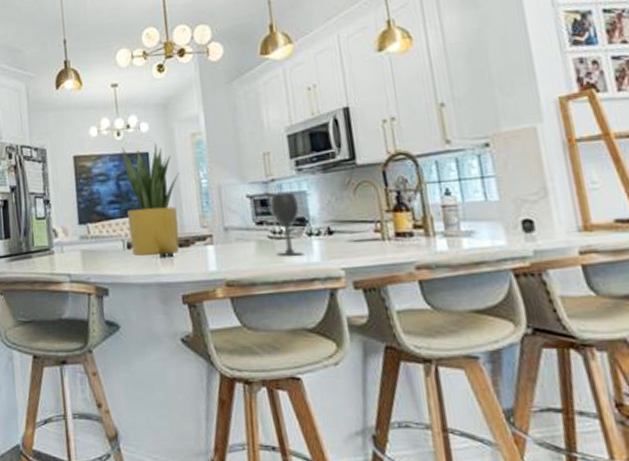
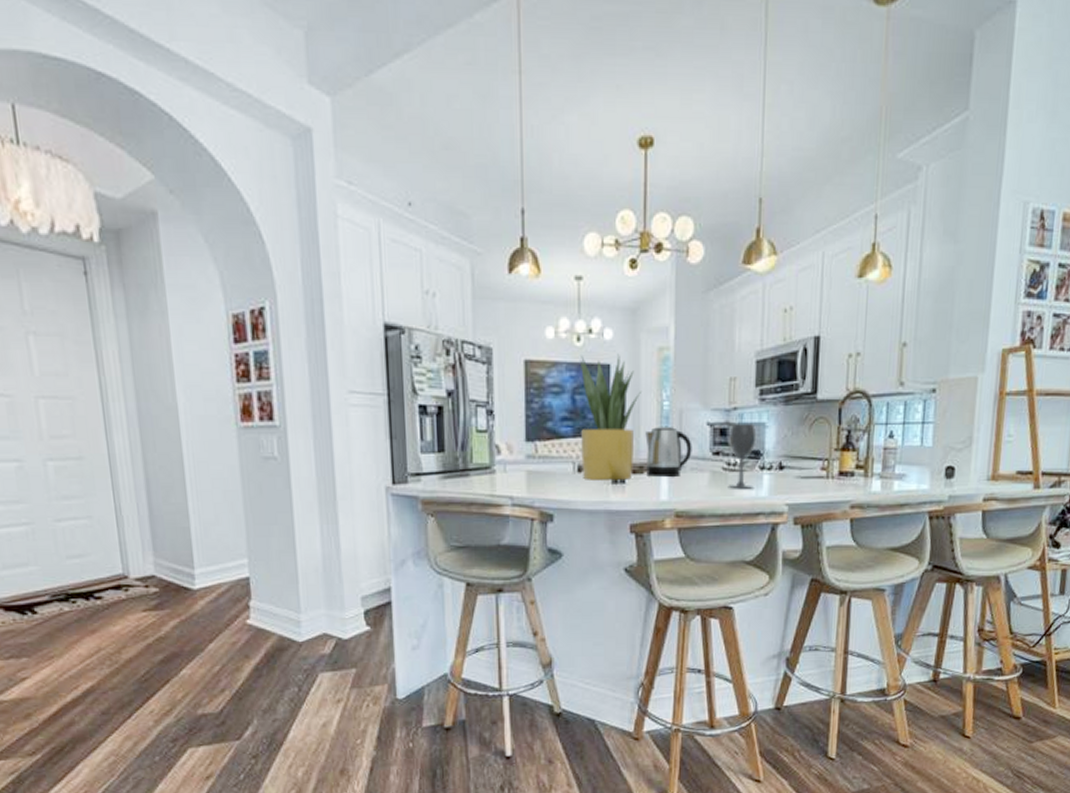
kettle: none [187,201,236,250] -> present [645,426,692,478]

